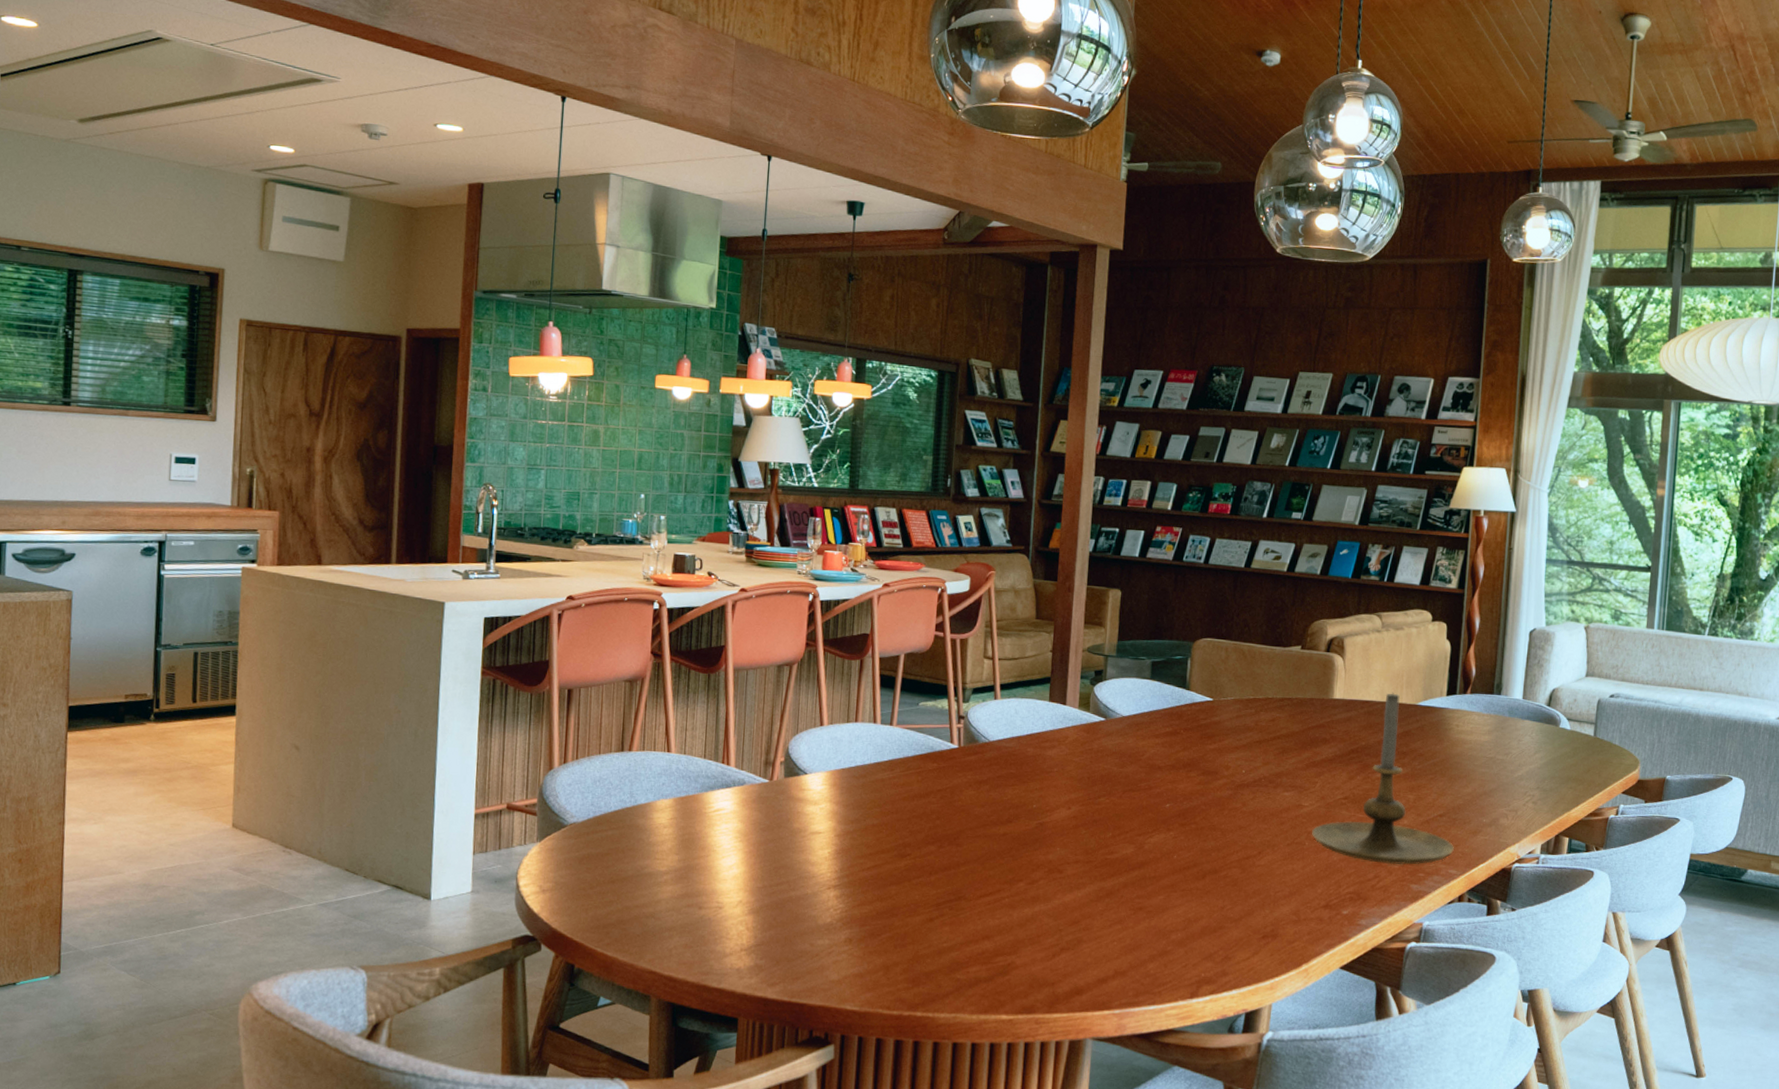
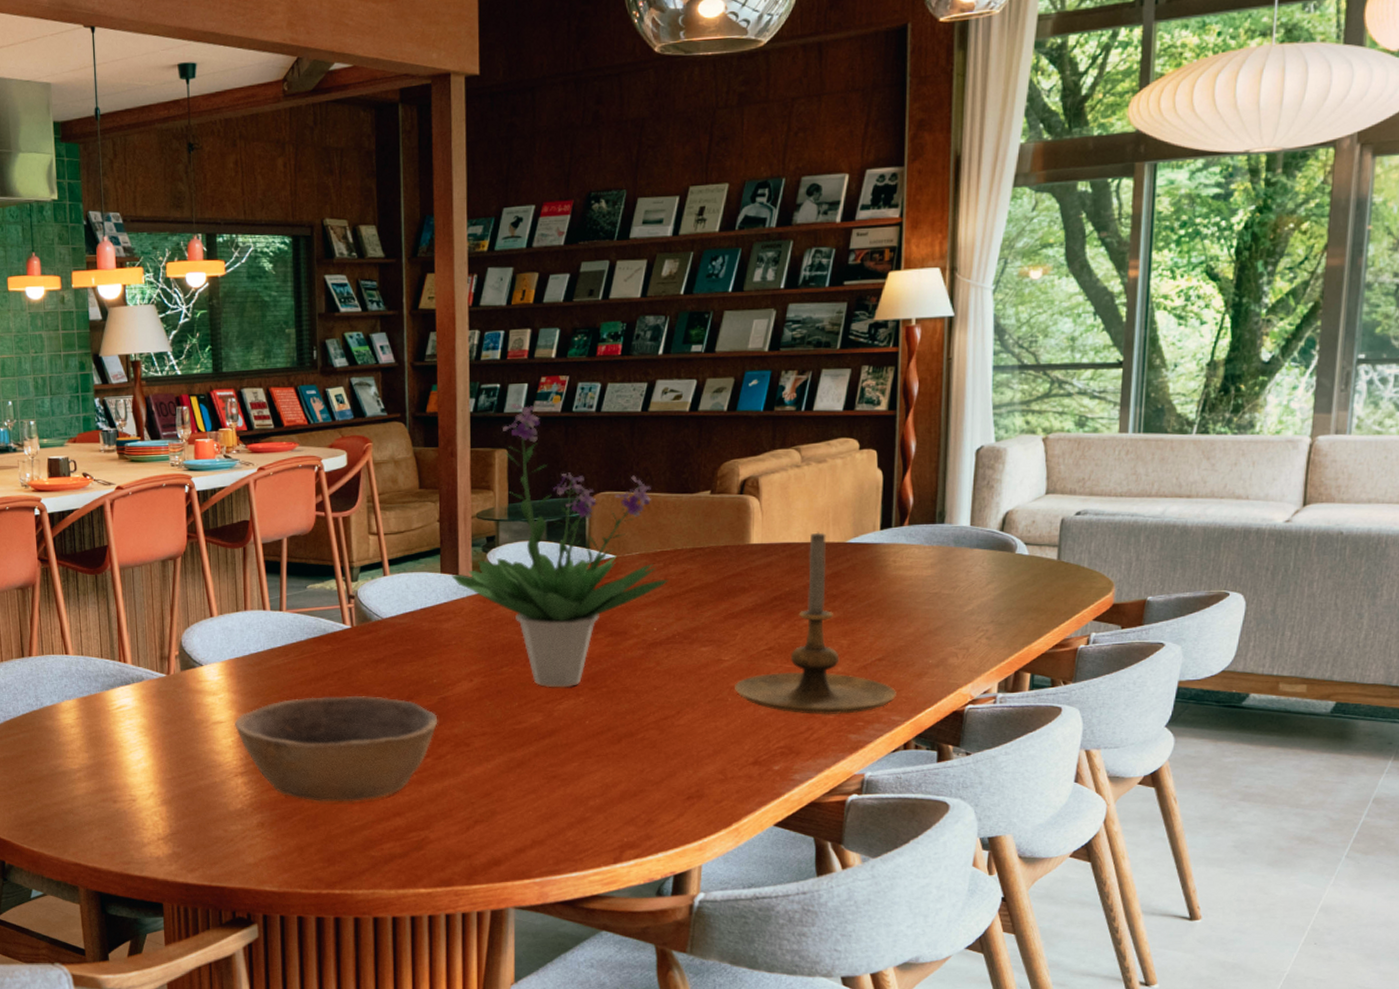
bowl: none [833,813,1034,922] -> present [235,696,438,802]
potted plant: none [1058,547,1259,822] -> present [450,402,669,688]

